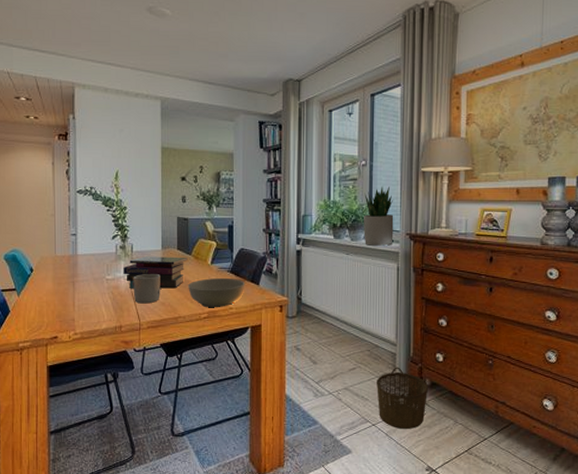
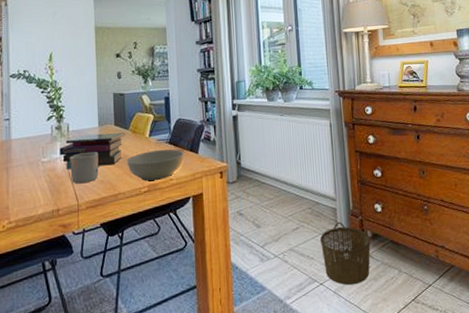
planter: present [363,185,394,246] -> none [293,48,324,105]

